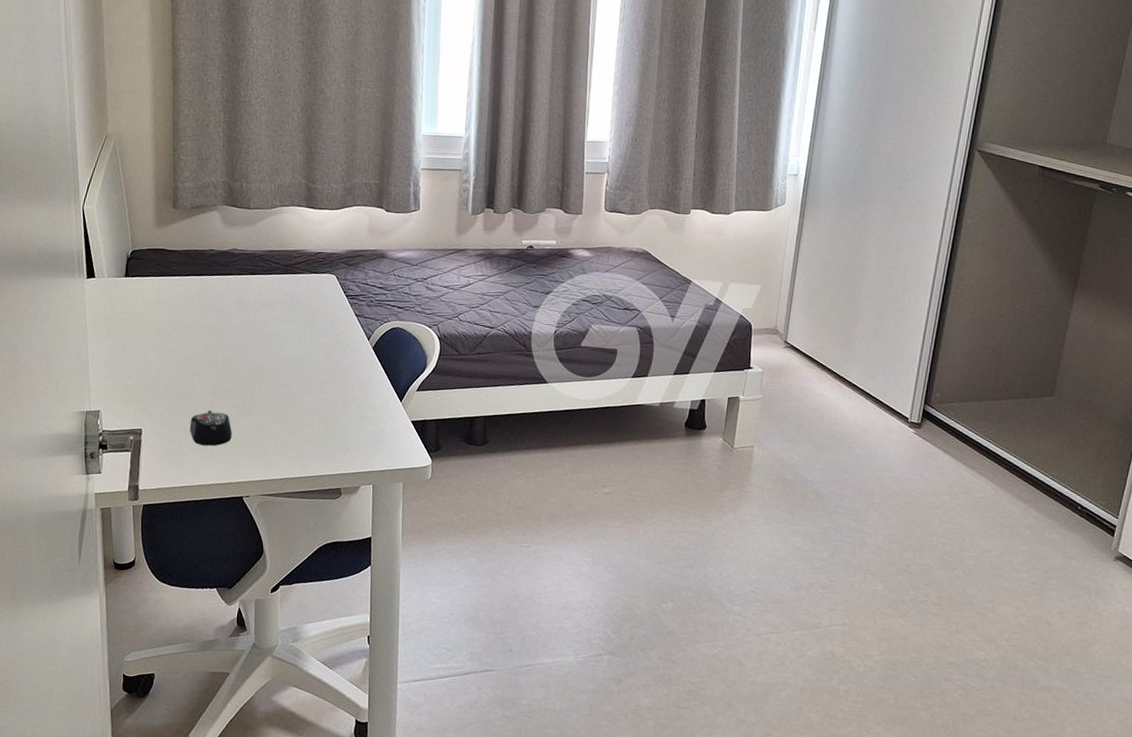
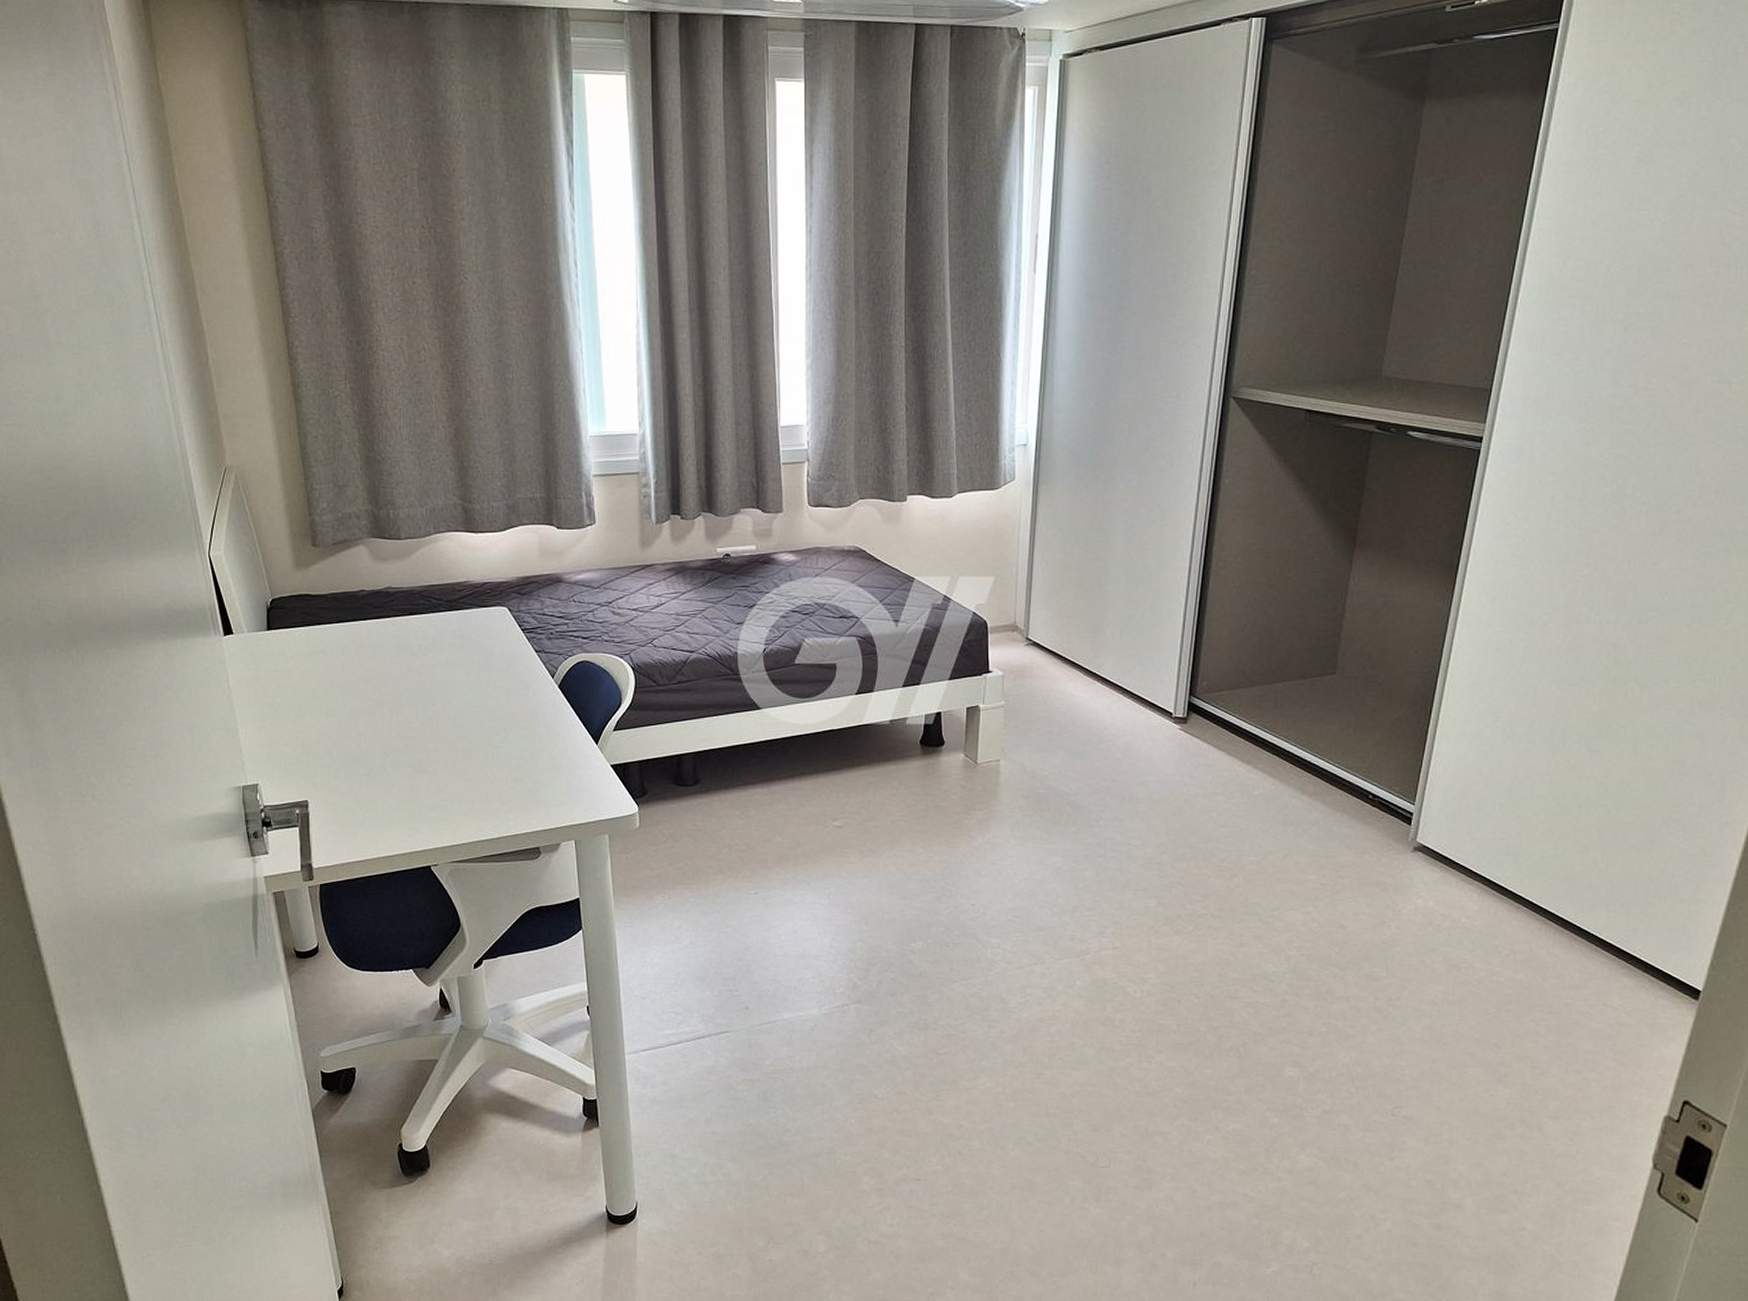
computer mouse: present [189,410,232,446] -> none [361,772,410,813]

